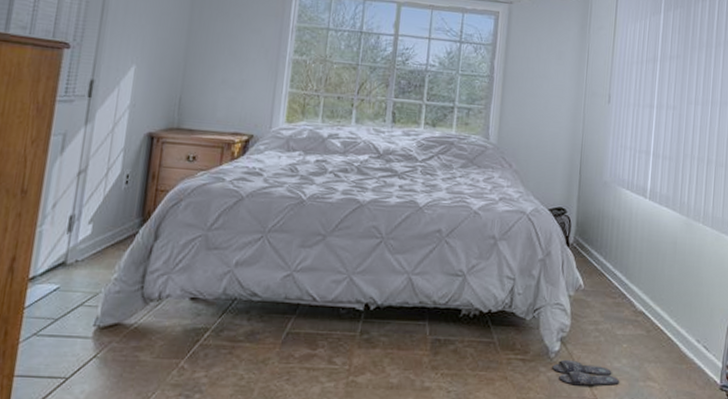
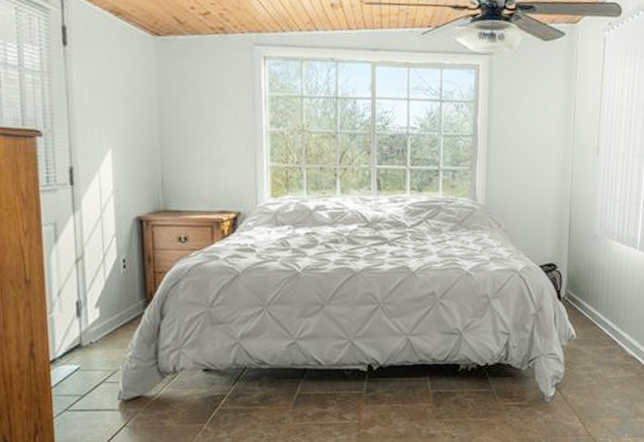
slippers: present [552,359,620,386] -> none [548,403,612,425]

